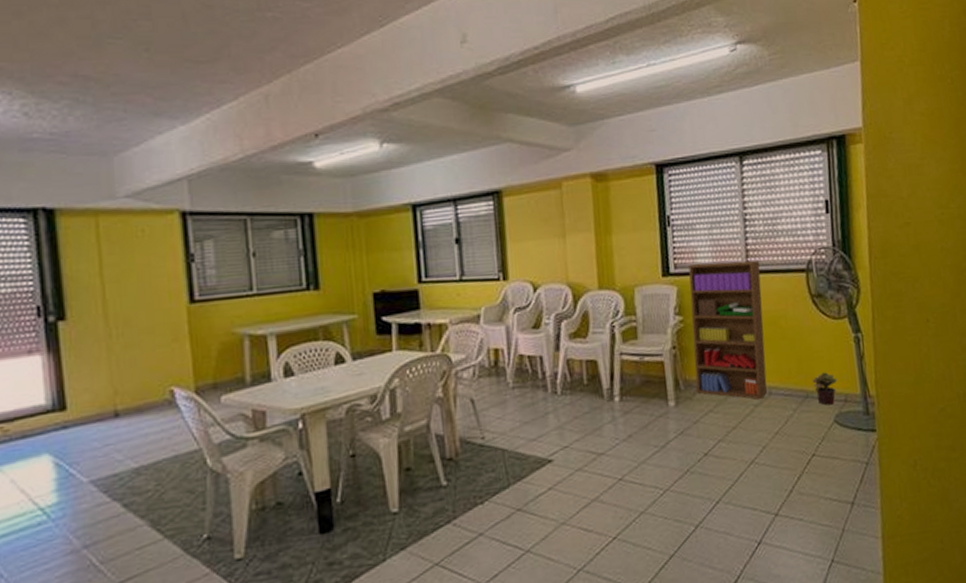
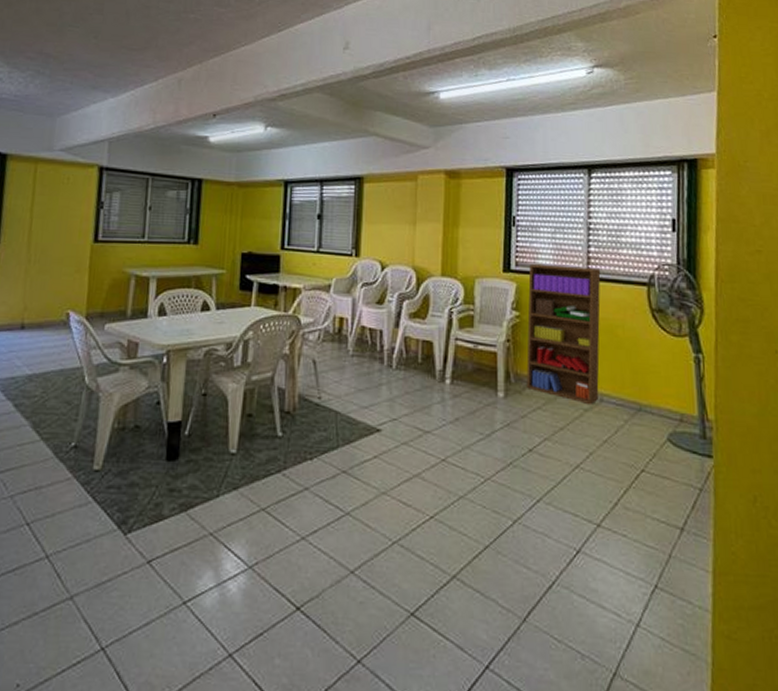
potted plant: present [812,372,837,406] -> none [646,388,673,422]

